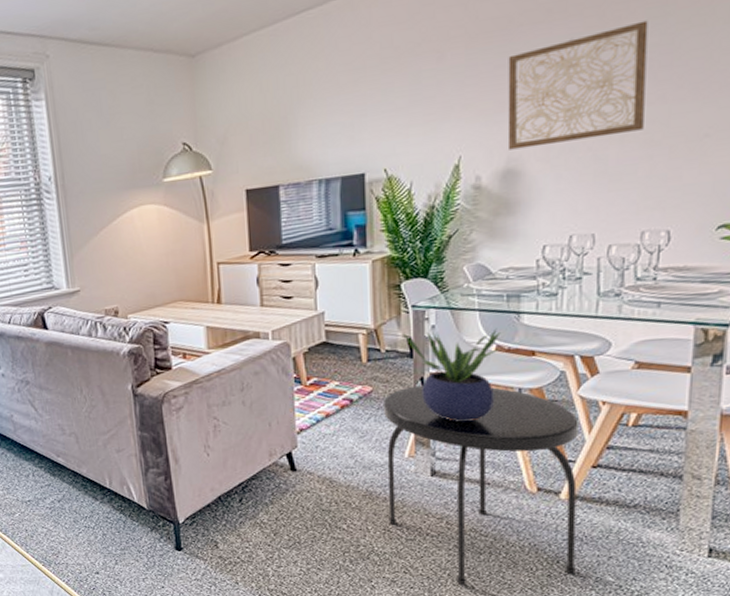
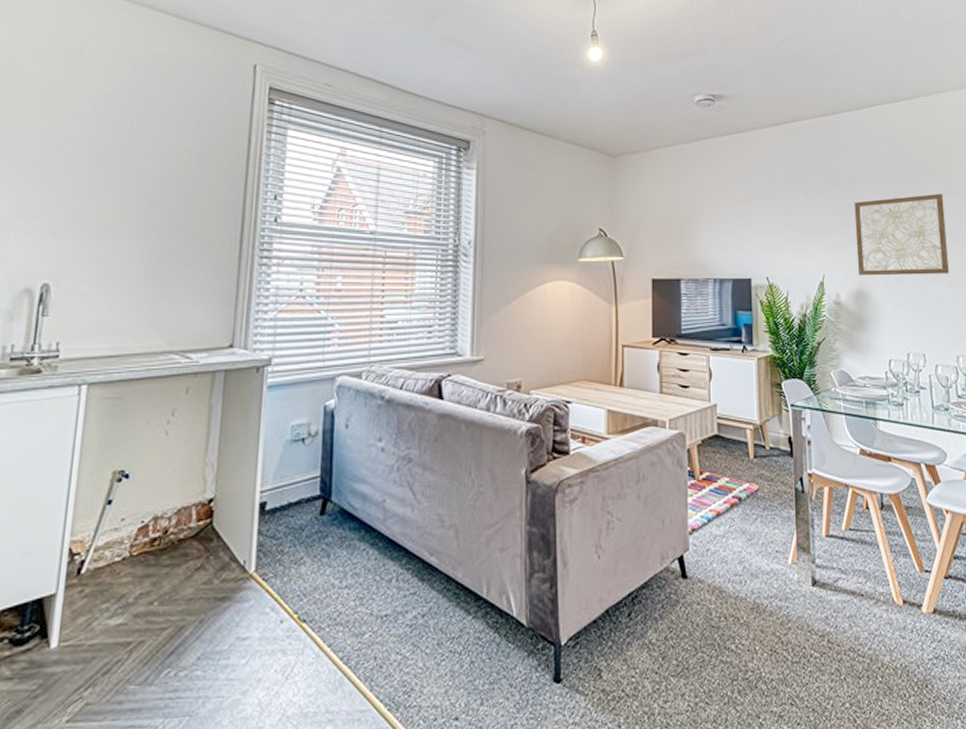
side table: present [384,385,579,585] -> none [769,486,942,718]
potted plant: present [401,328,501,422] -> none [783,431,863,527]

